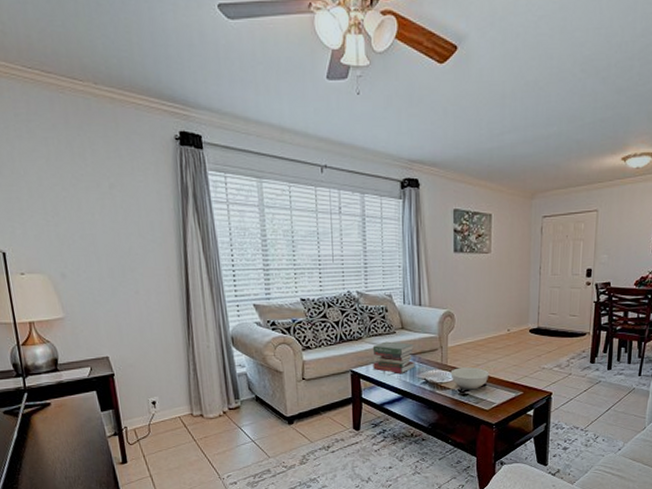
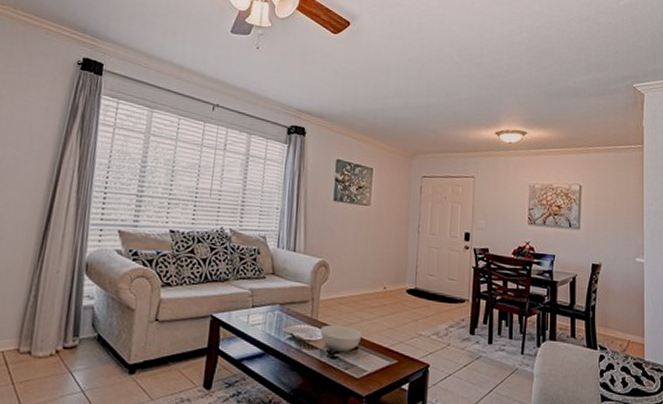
books: present [372,341,415,374] -> none [236,286,283,326]

